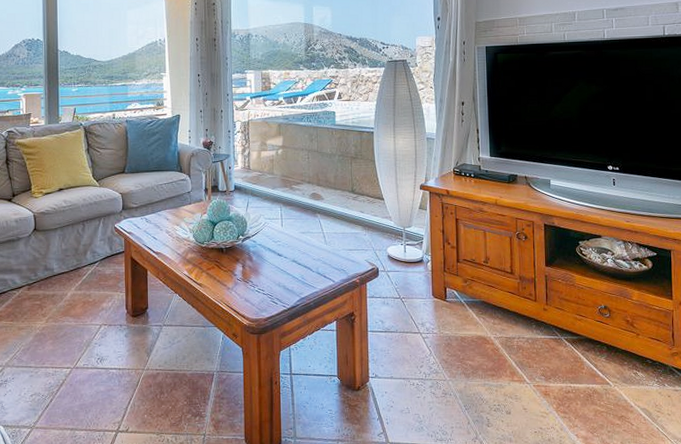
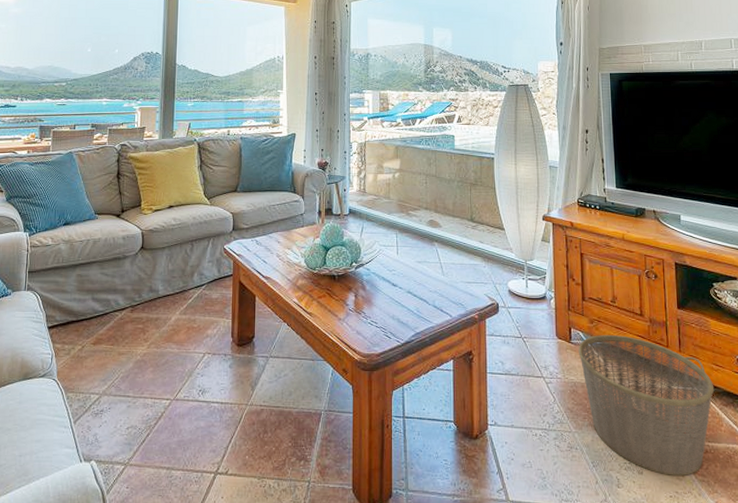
basket: none [453,292,578,414] -> present [578,334,715,476]

